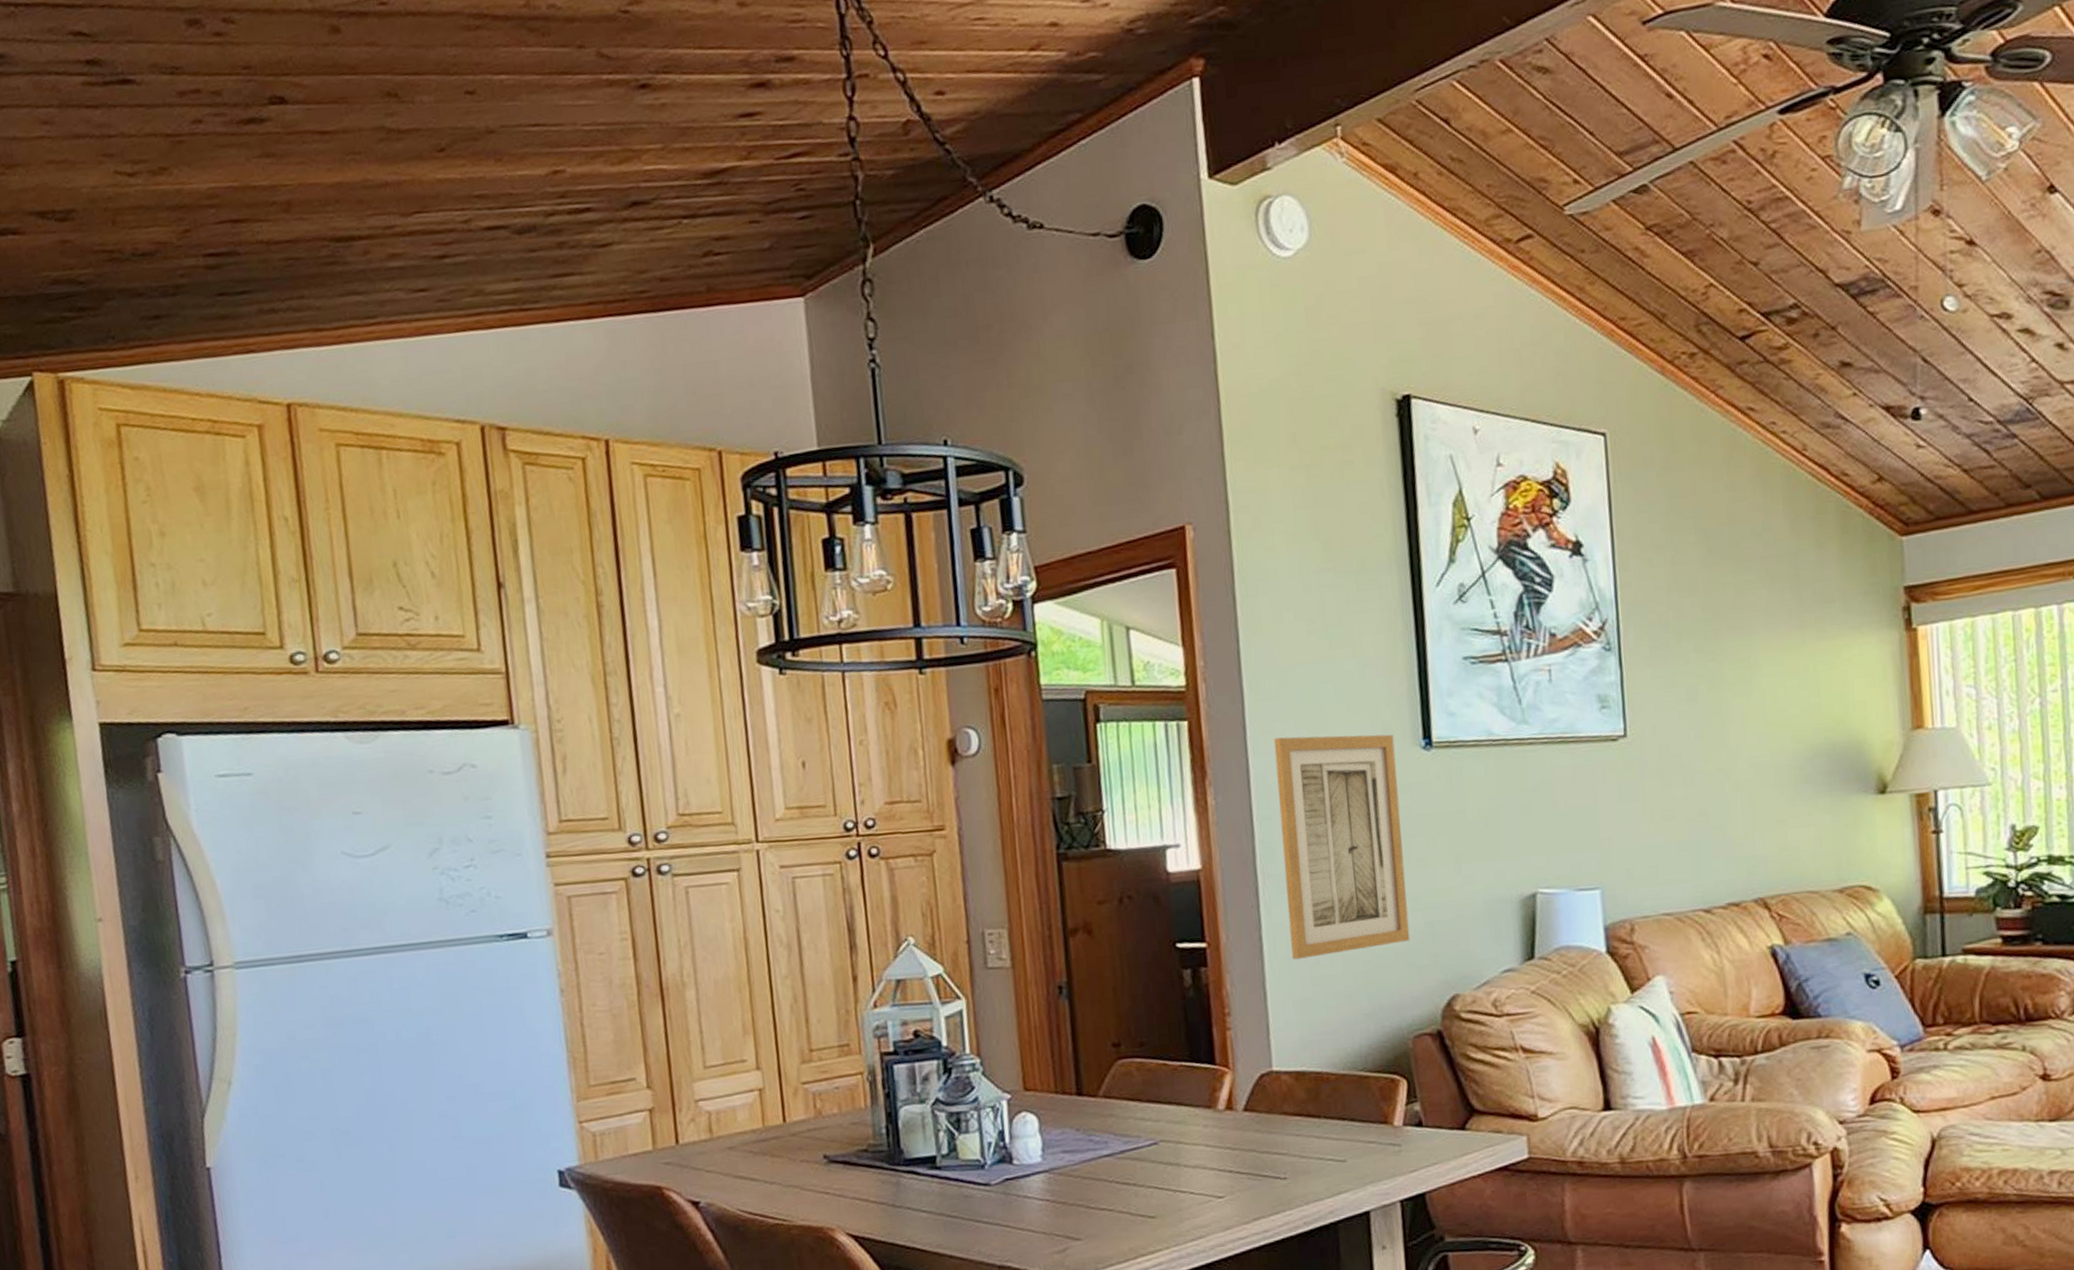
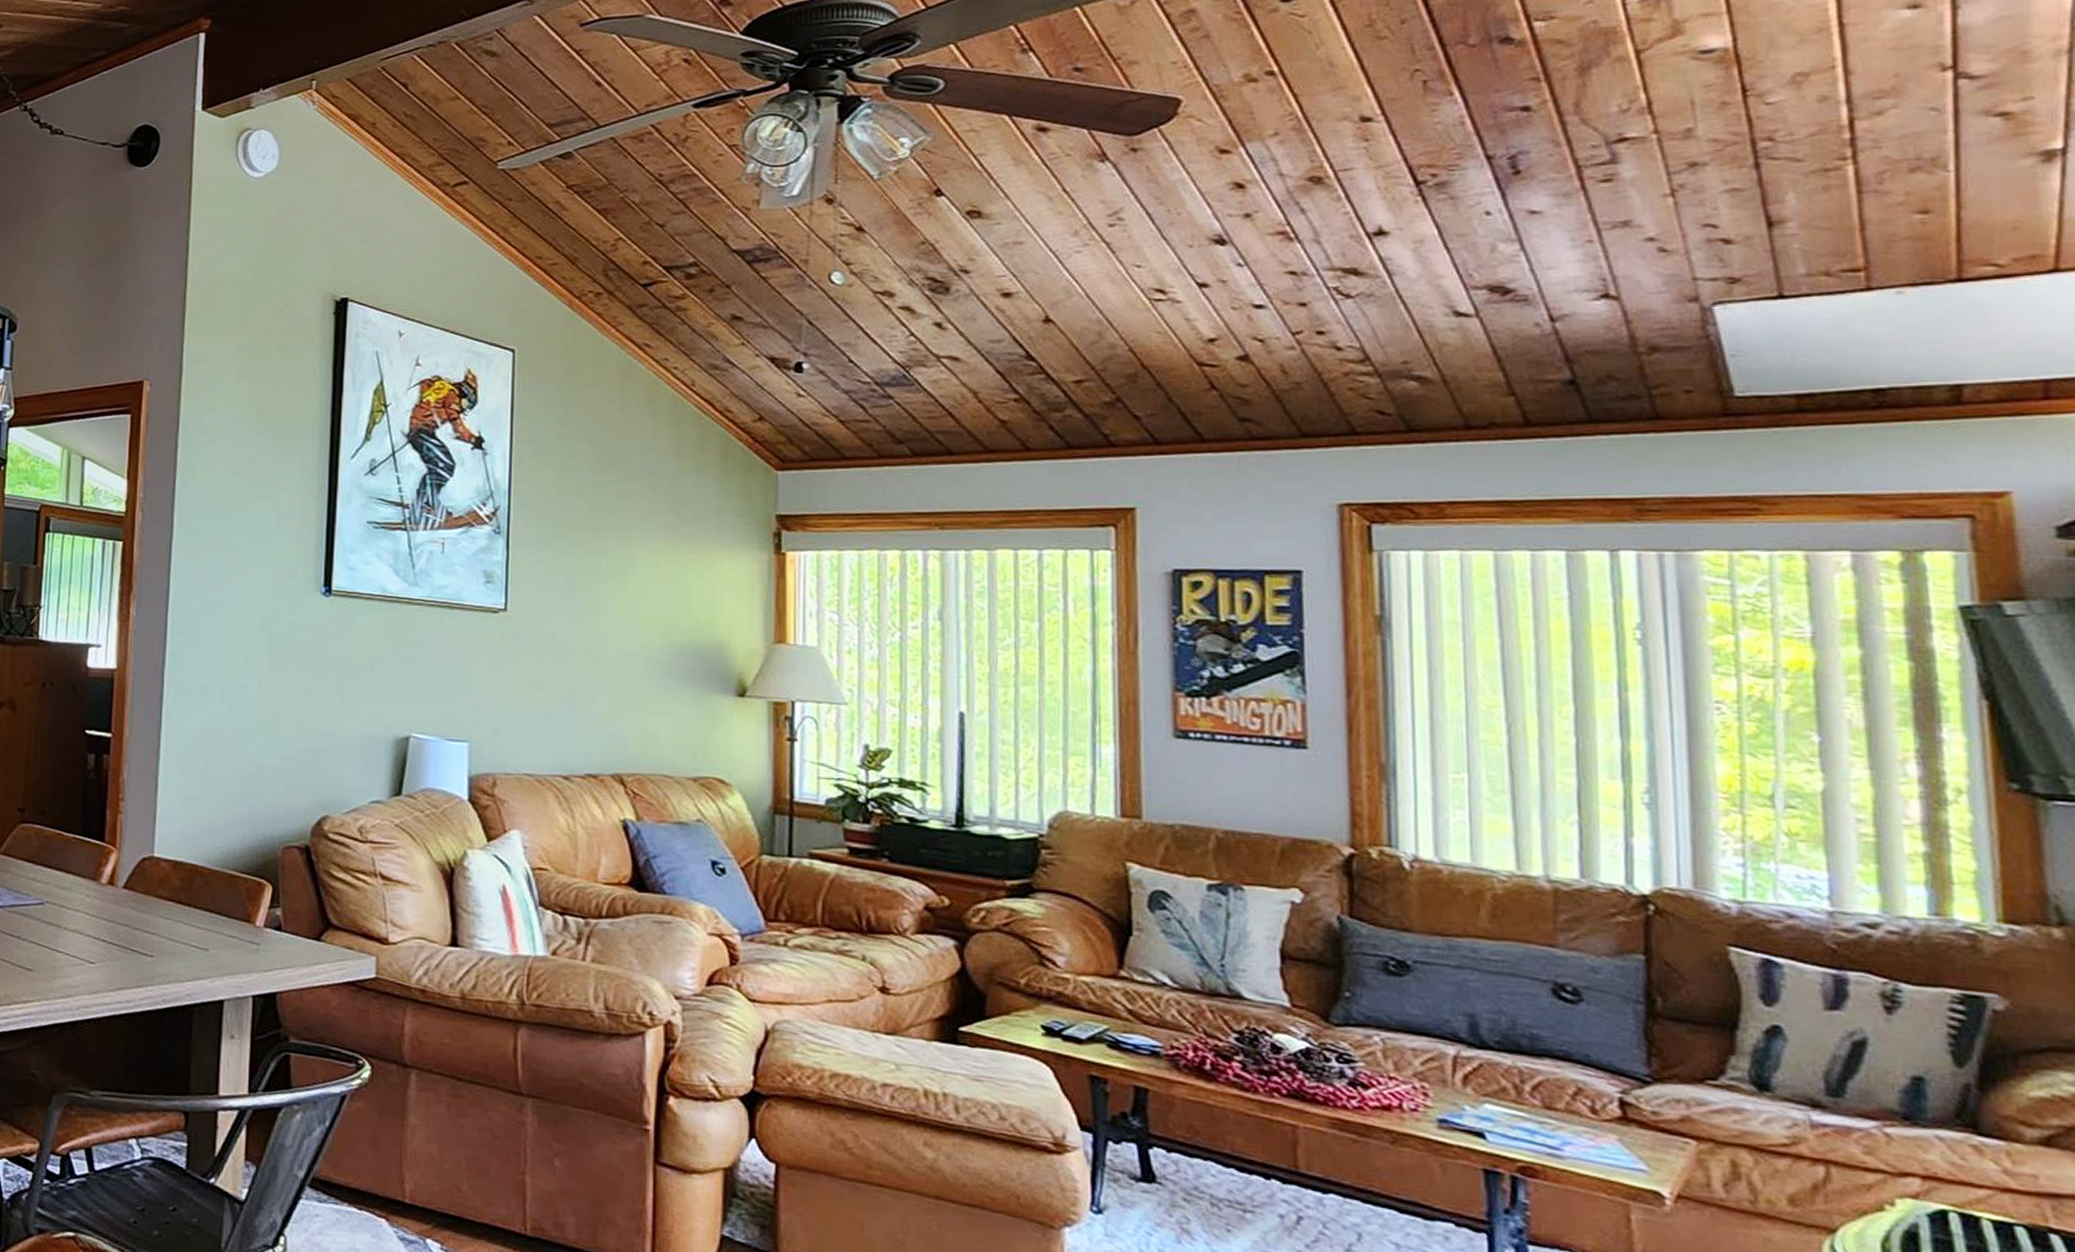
wall art: present [1274,734,1410,960] -> none [184,567,298,762]

